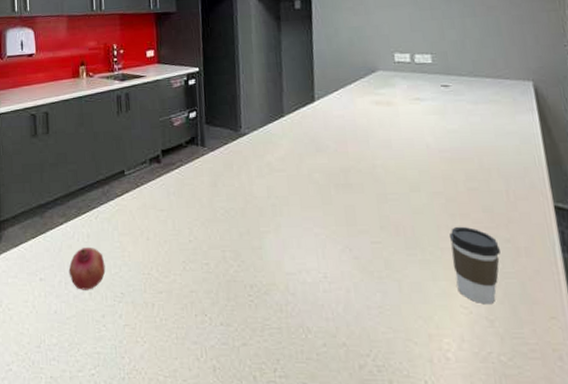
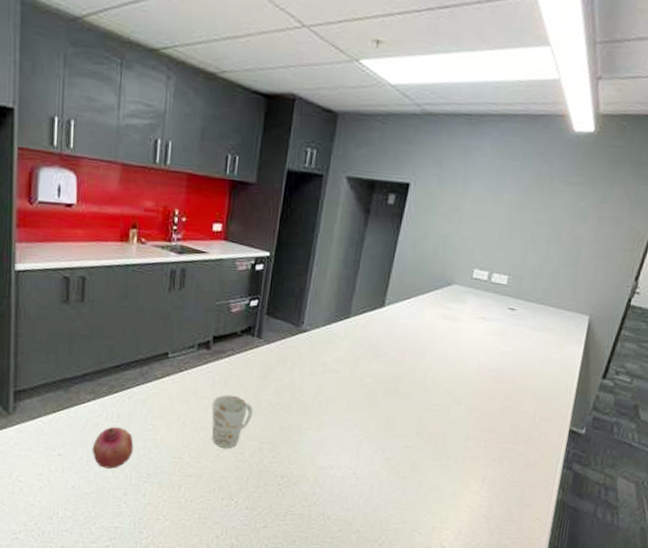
mug: none [170,205,210,260] -> present [211,394,253,448]
coffee cup: present [450,226,500,305] -> none [468,439,514,506]

